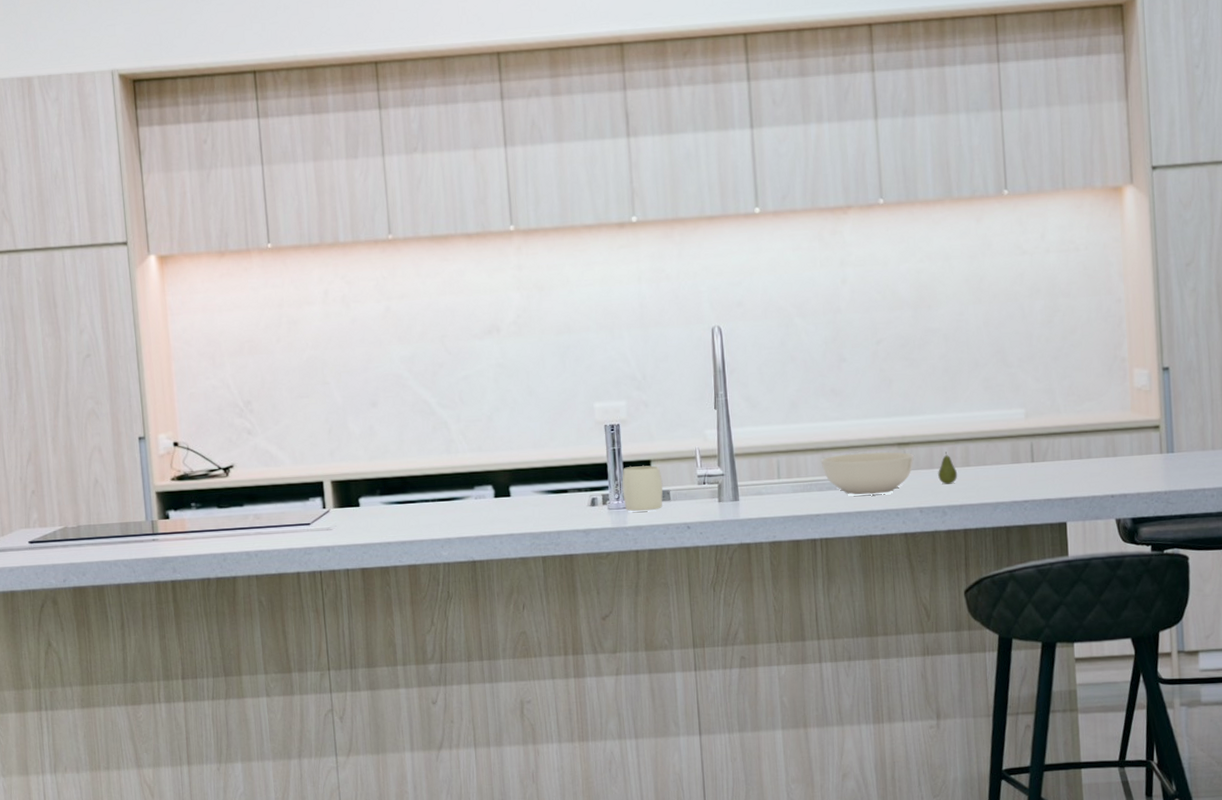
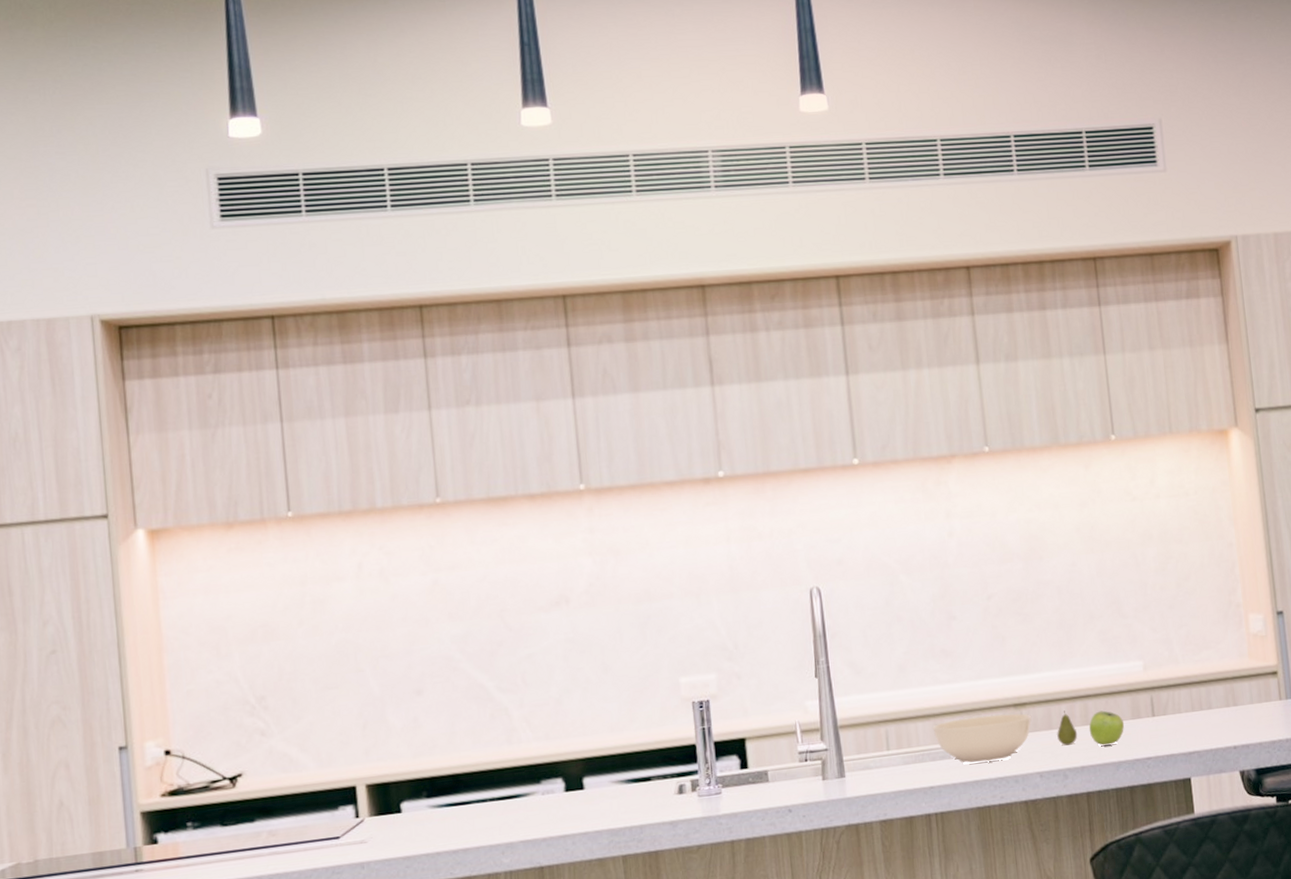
mug: present [621,465,663,512] -> none [713,744,761,797]
fruit: none [969,454,1004,487] -> present [1089,710,1125,746]

